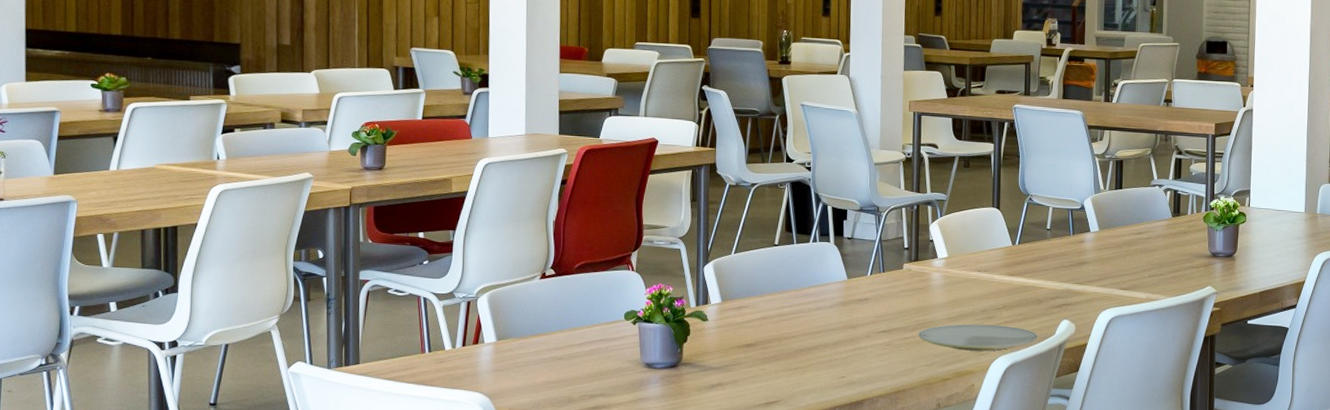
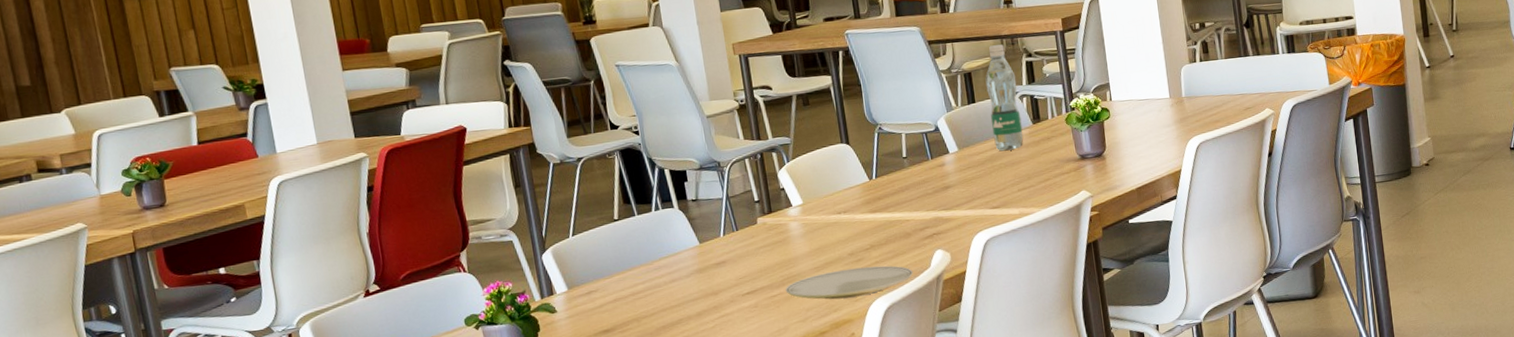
bottle: none [1133,138,1164,238] -> present [985,44,1024,152]

